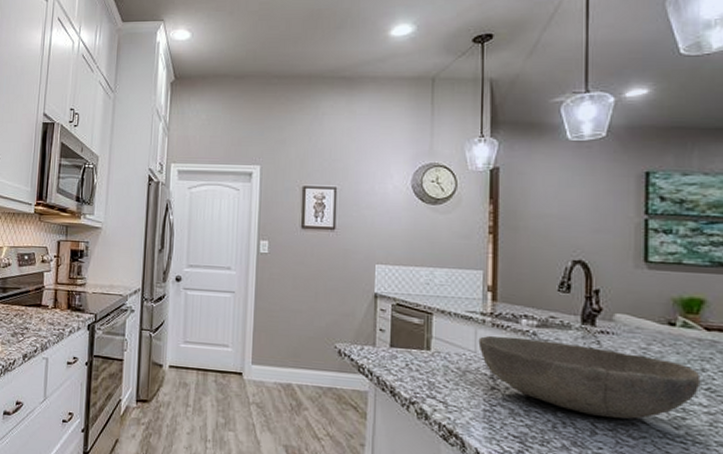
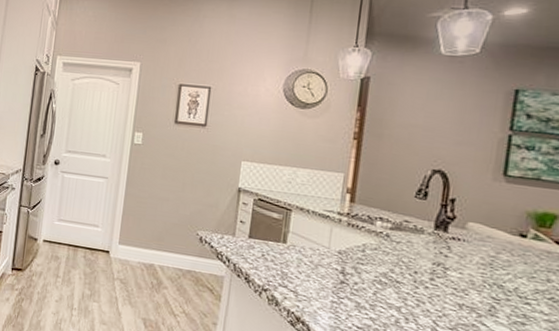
bowl: present [478,335,701,419] -> none [332,234,545,321]

